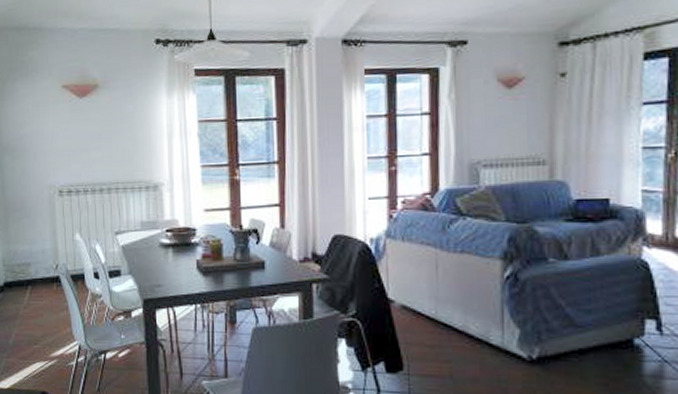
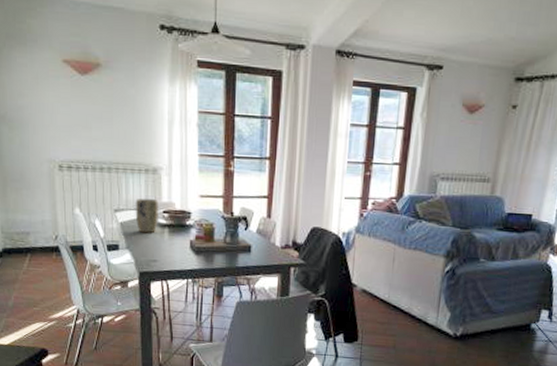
plant pot: none [136,217,162,256] -> present [135,198,160,234]

